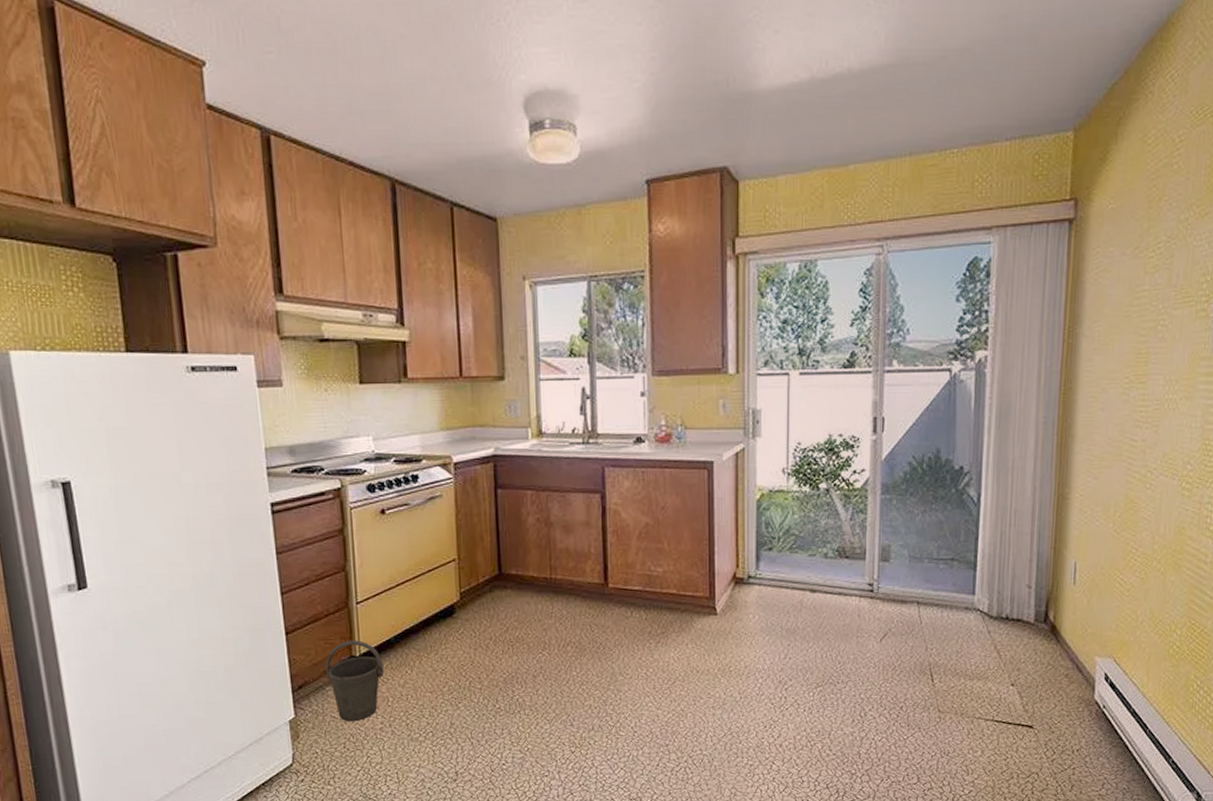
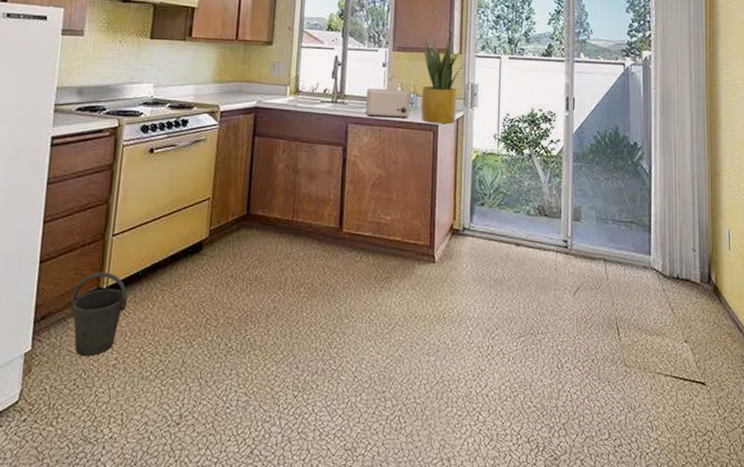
toaster: none [623,423,679,459] -> present [364,88,412,119]
planter: none [688,355,743,461] -> present [420,39,464,125]

